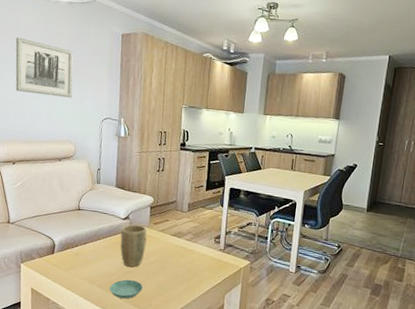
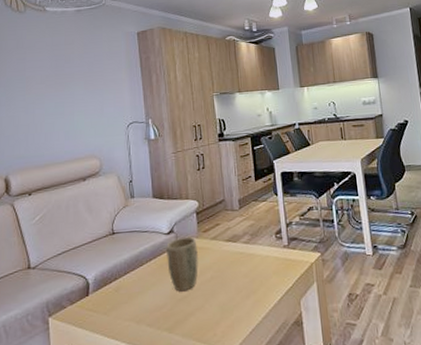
wall art: present [15,37,74,98] -> none [21,54,92,112]
saucer: present [110,279,143,299] -> none [163,307,202,335]

